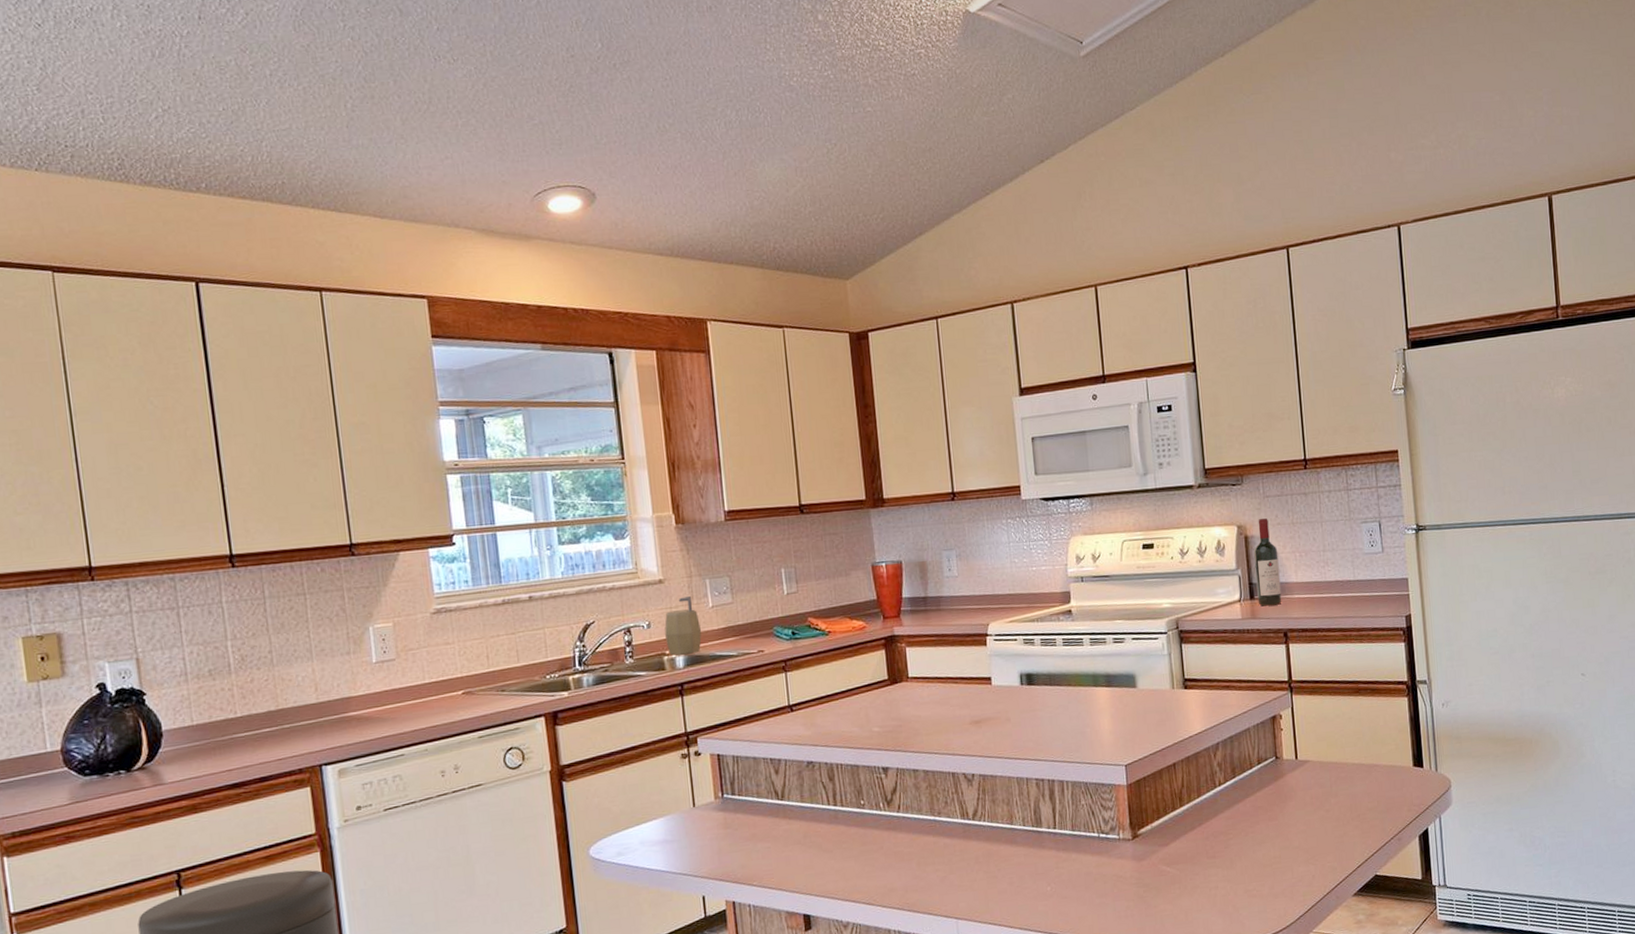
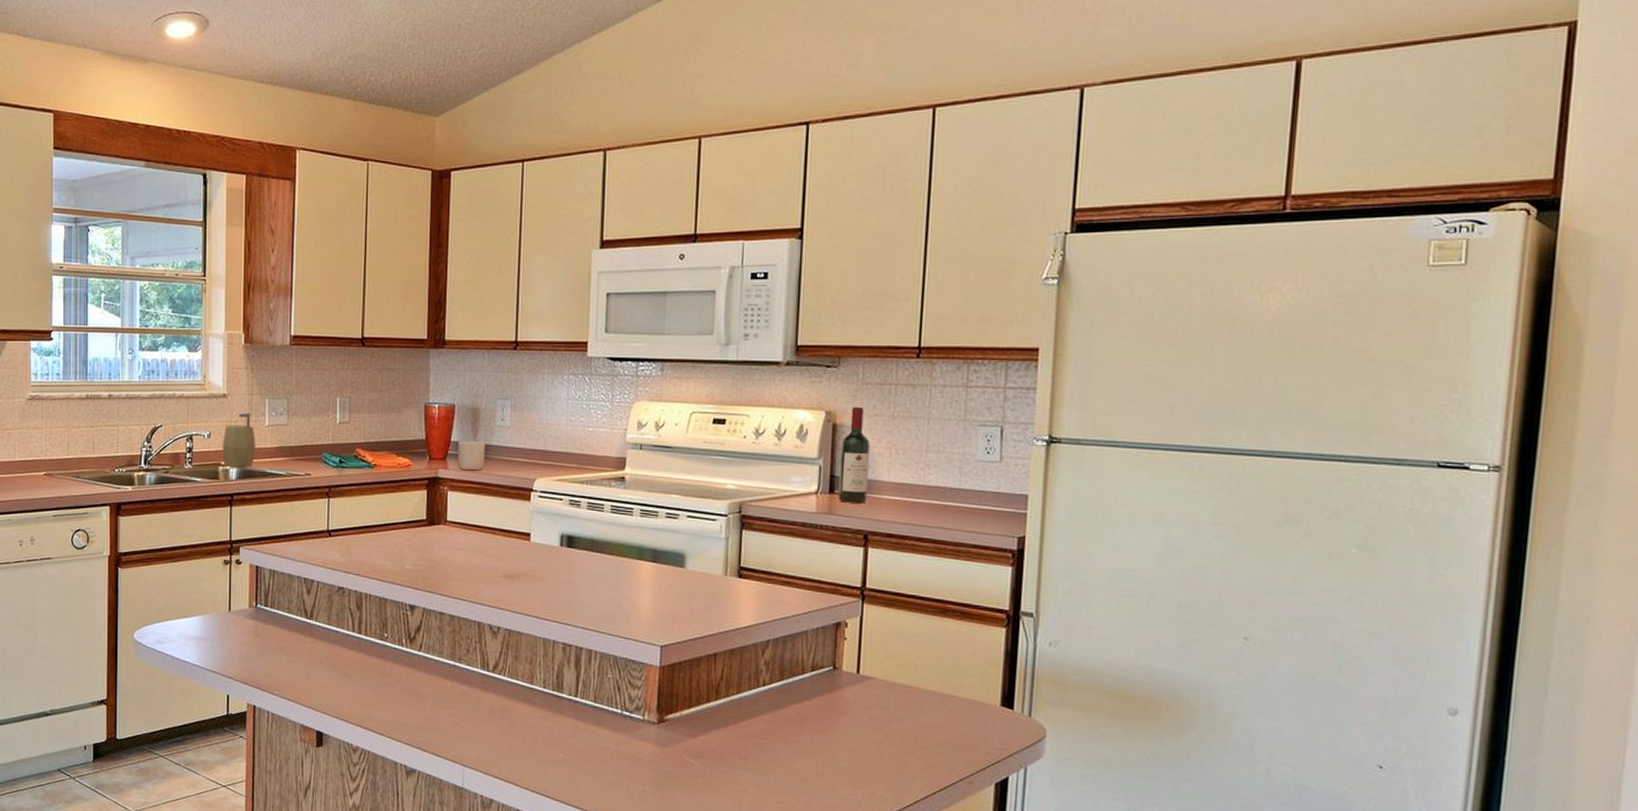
mug: none [908,593,938,625] -> present [457,440,486,471]

